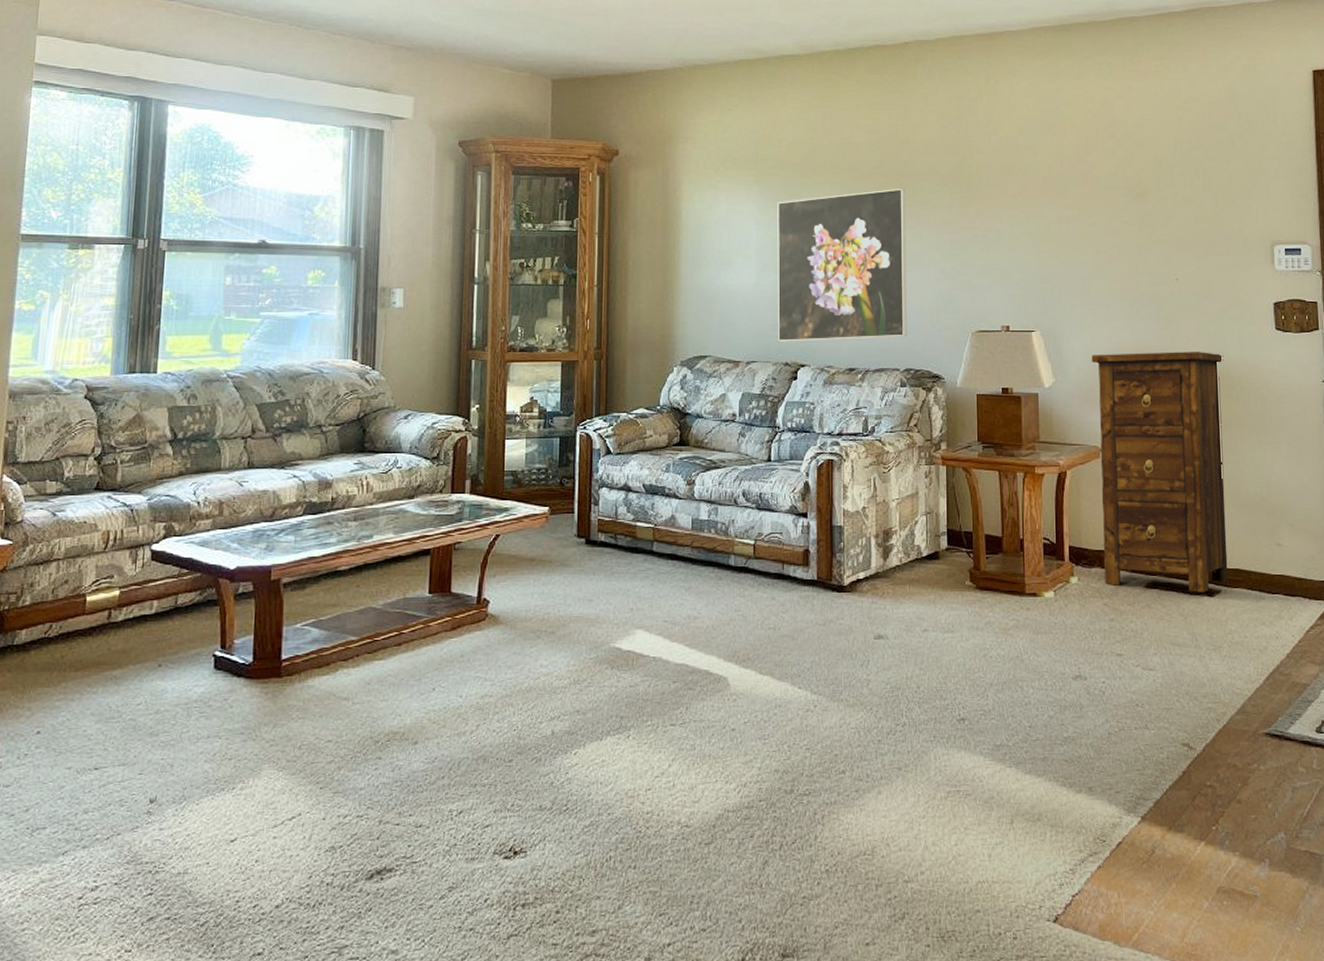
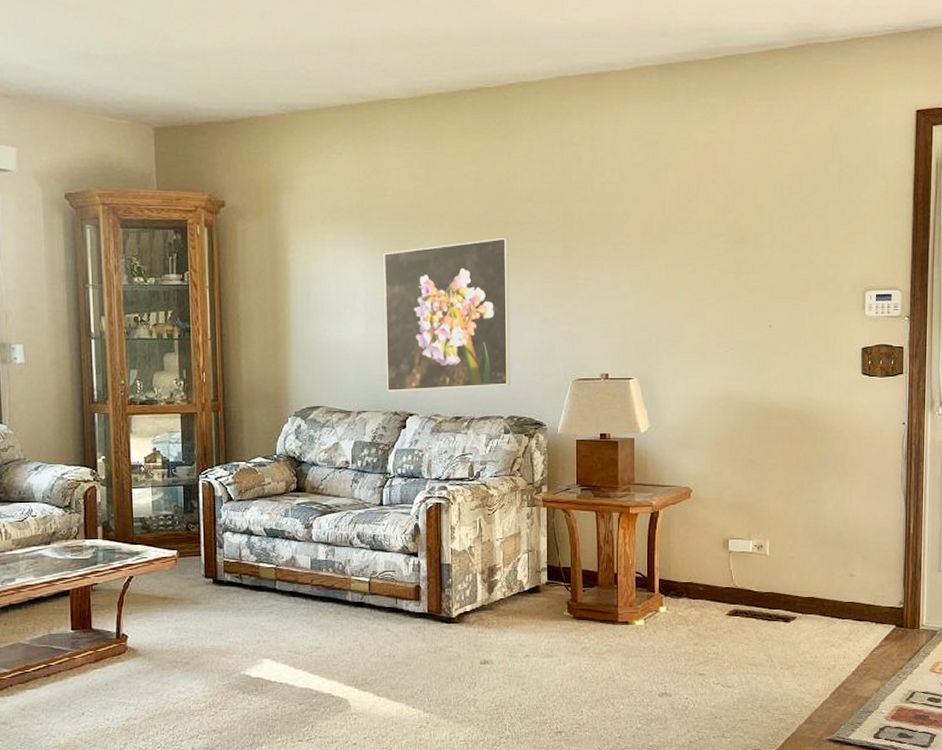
cabinet: present [1091,352,1228,593] -> none [685,396,811,619]

